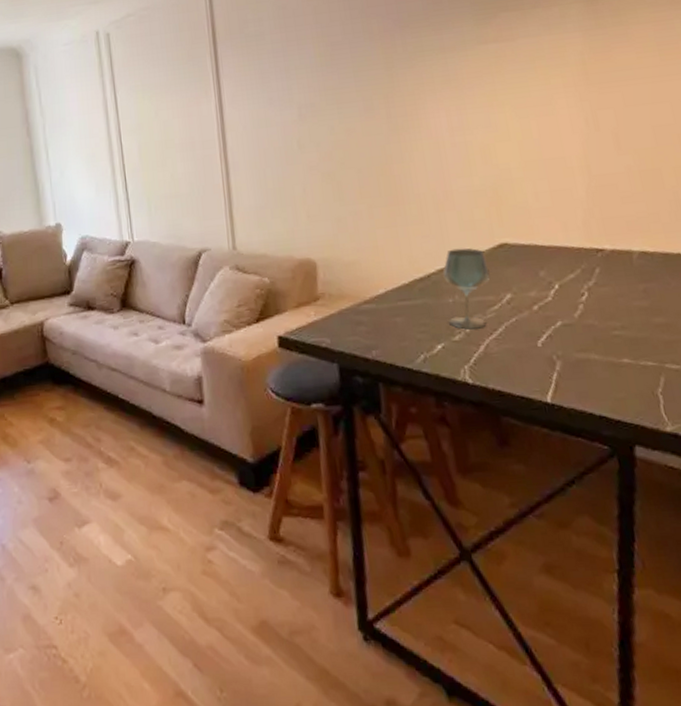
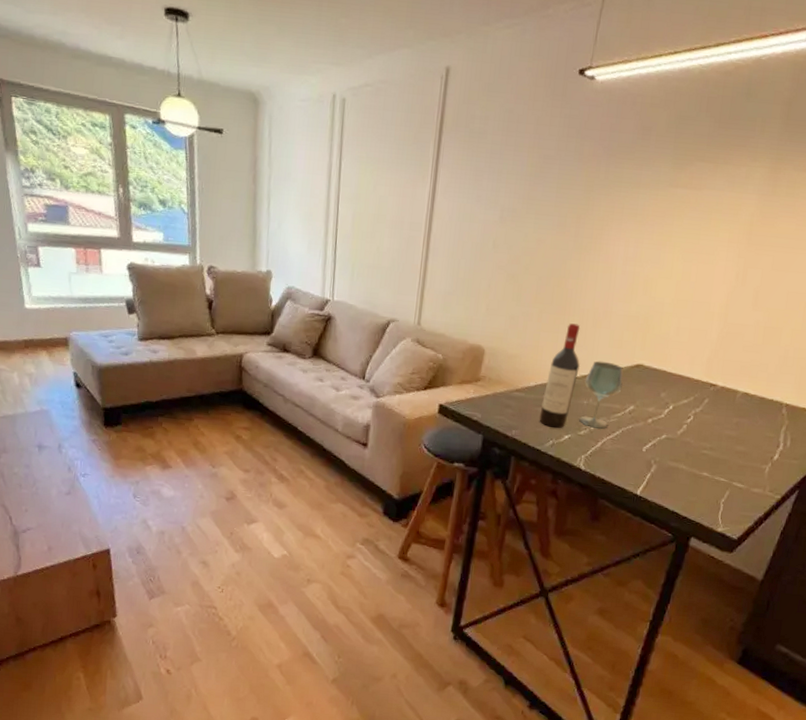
wine bottle: none [397,212,435,339] -> present [539,323,581,429]

